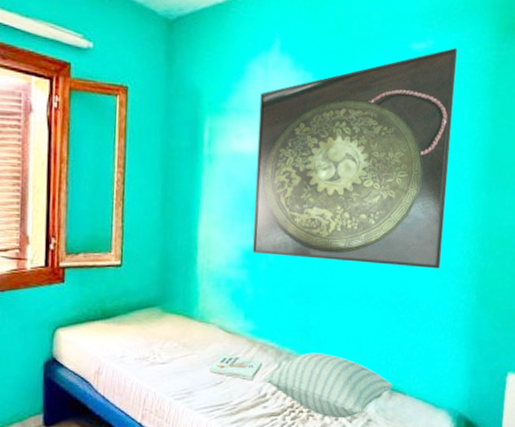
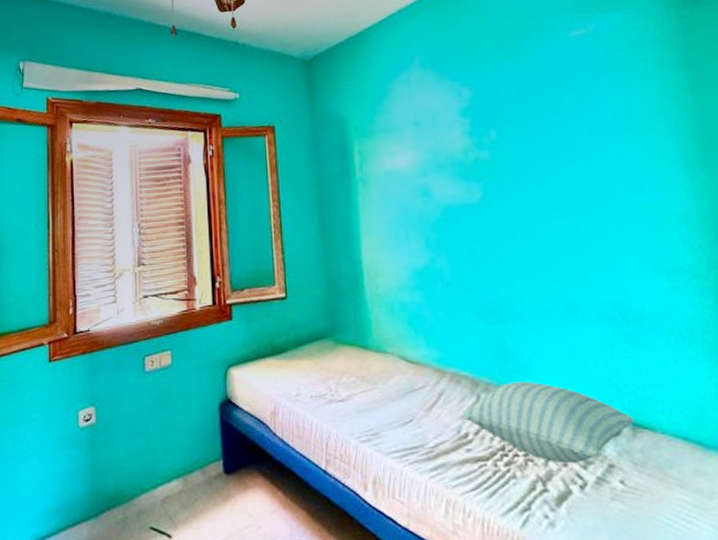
book: present [209,354,262,381] -> none [394,387,457,418]
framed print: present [252,47,458,269] -> none [407,25,665,273]

